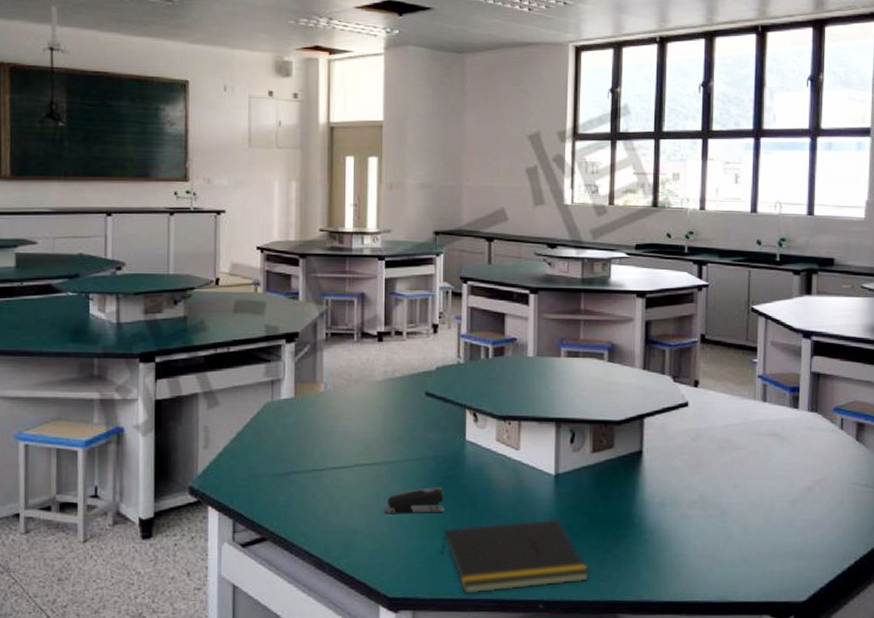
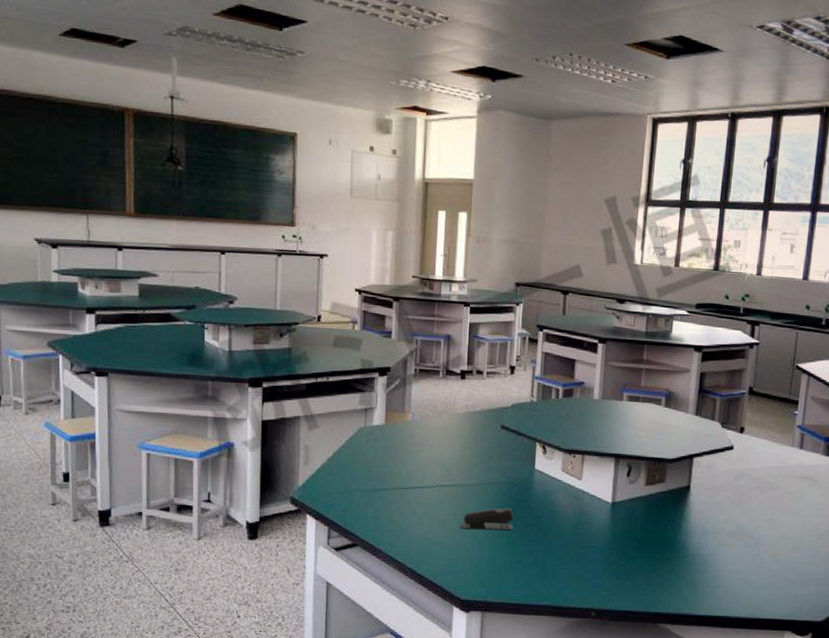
notepad: present [441,518,590,594] -> none [508,540,637,600]

